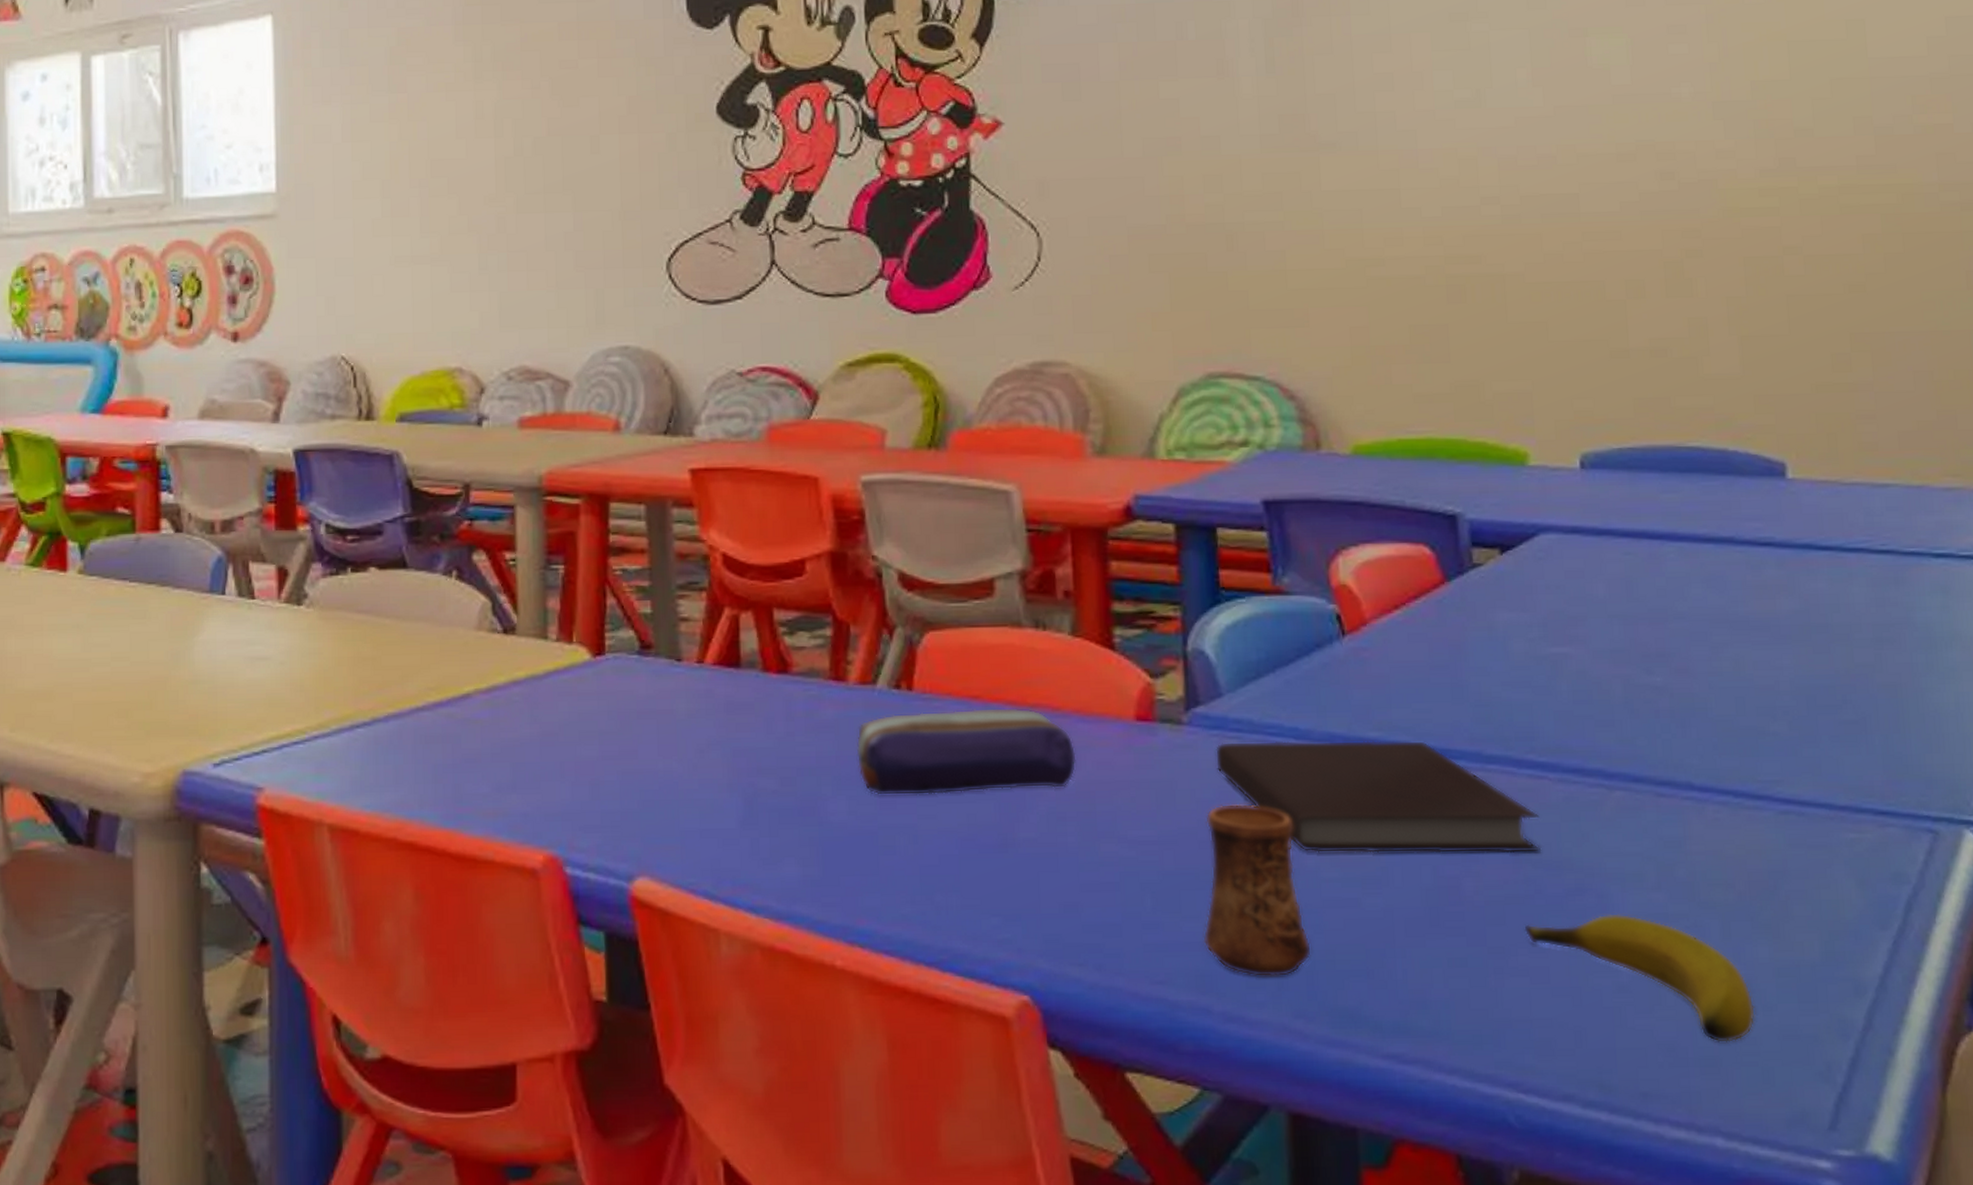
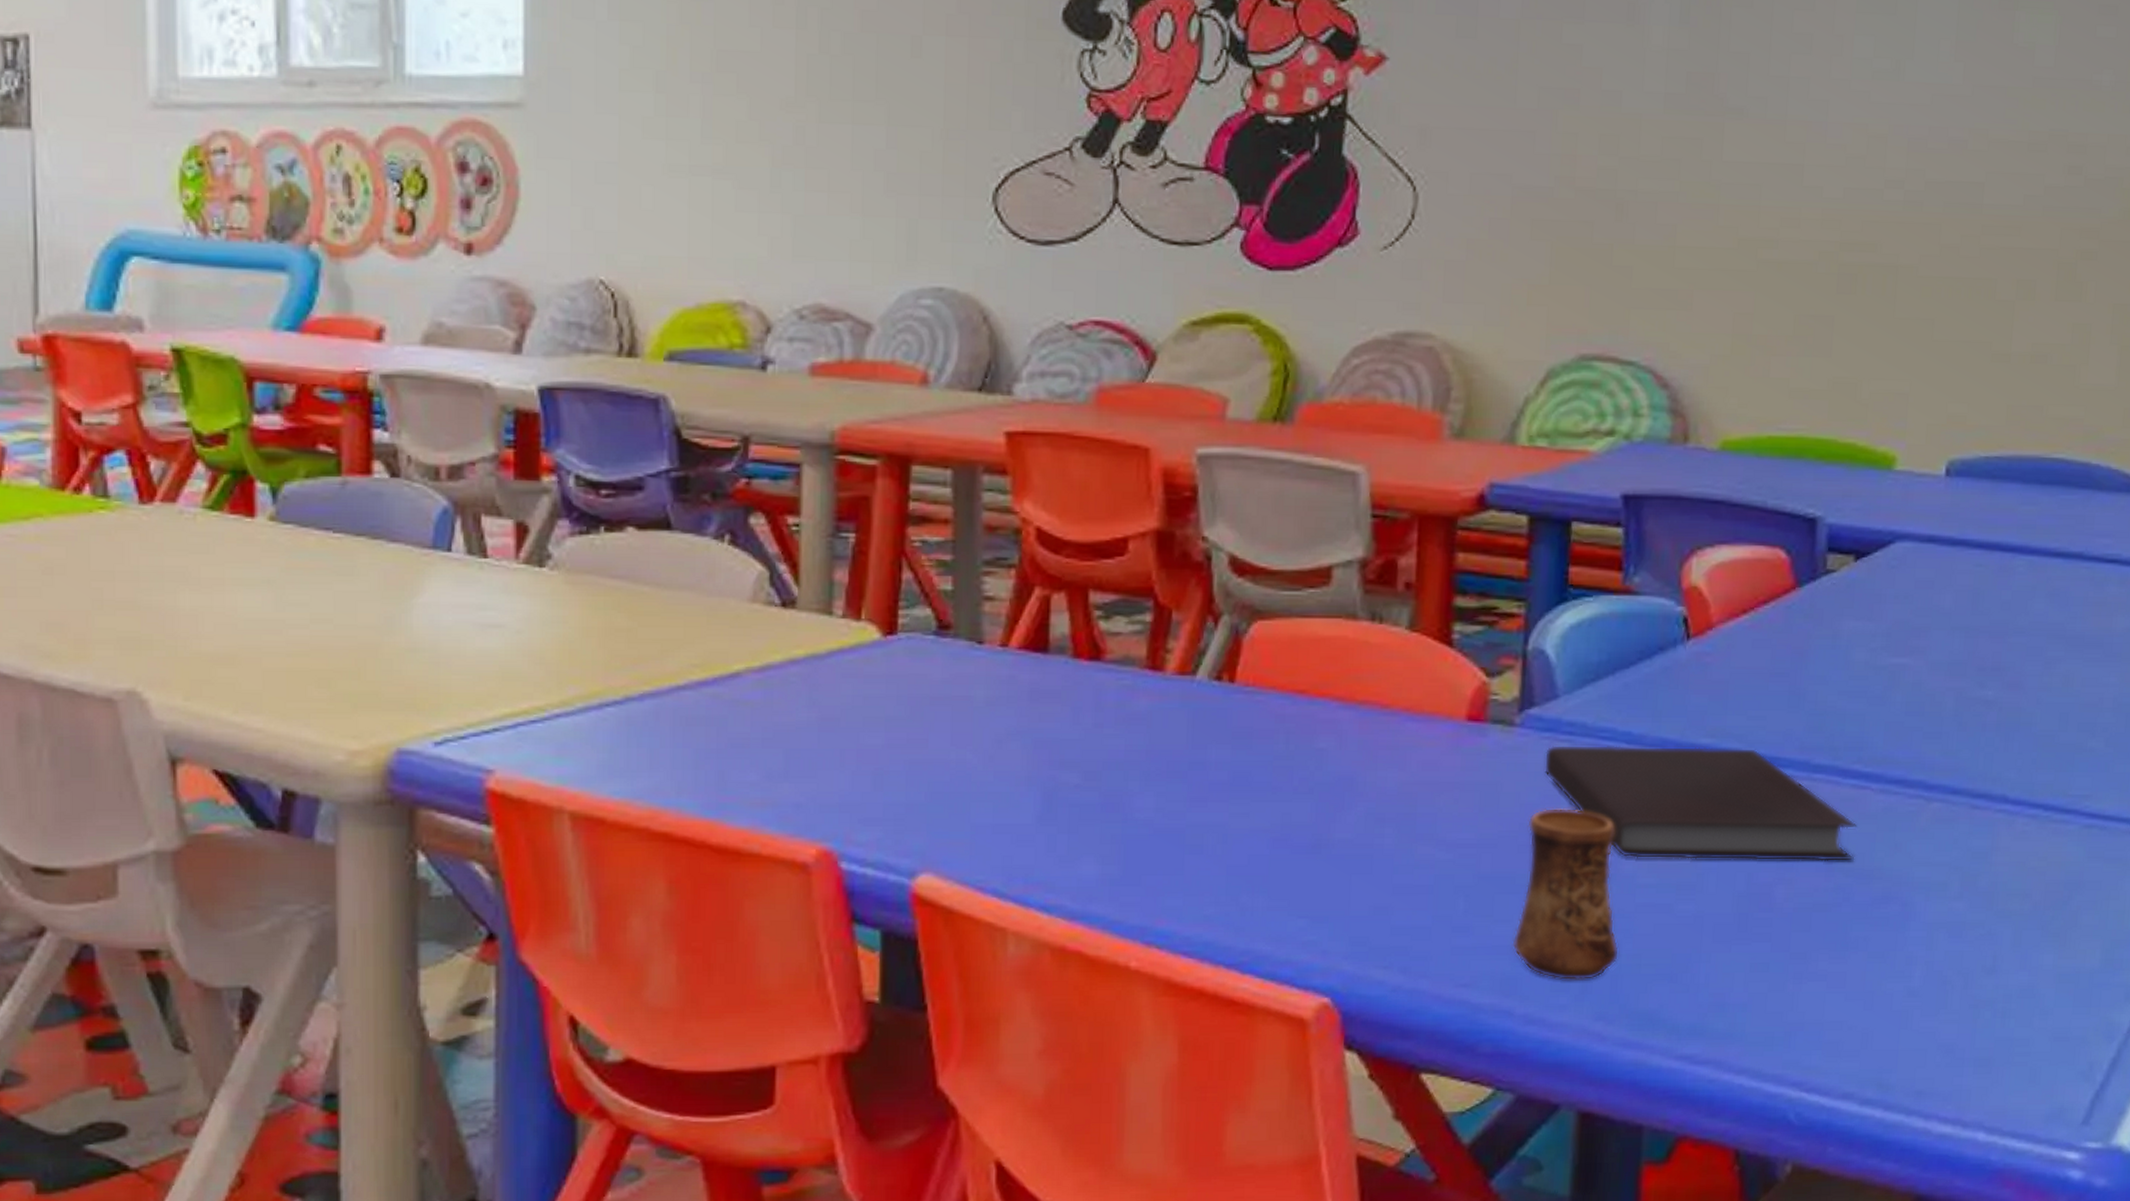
pencil case: present [856,707,1077,796] -> none [1168,703,1402,793]
banana: present [1524,913,1755,1042] -> none [1827,921,2033,1044]

